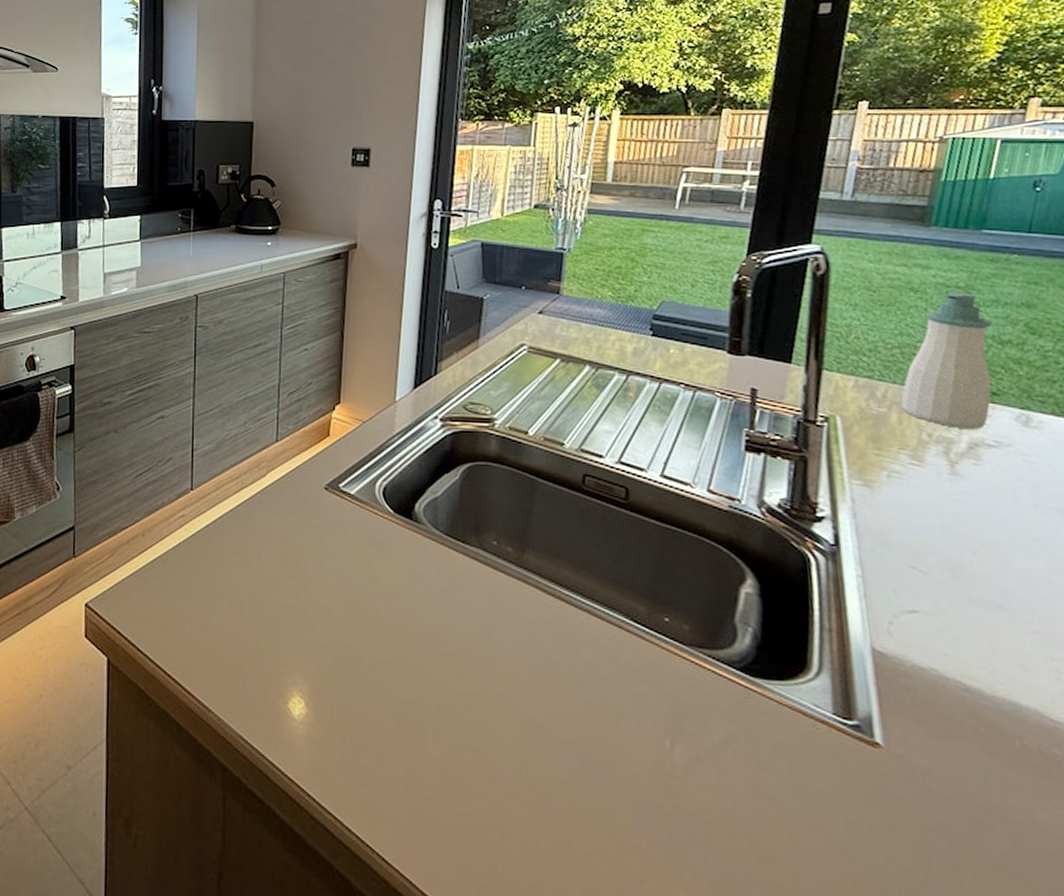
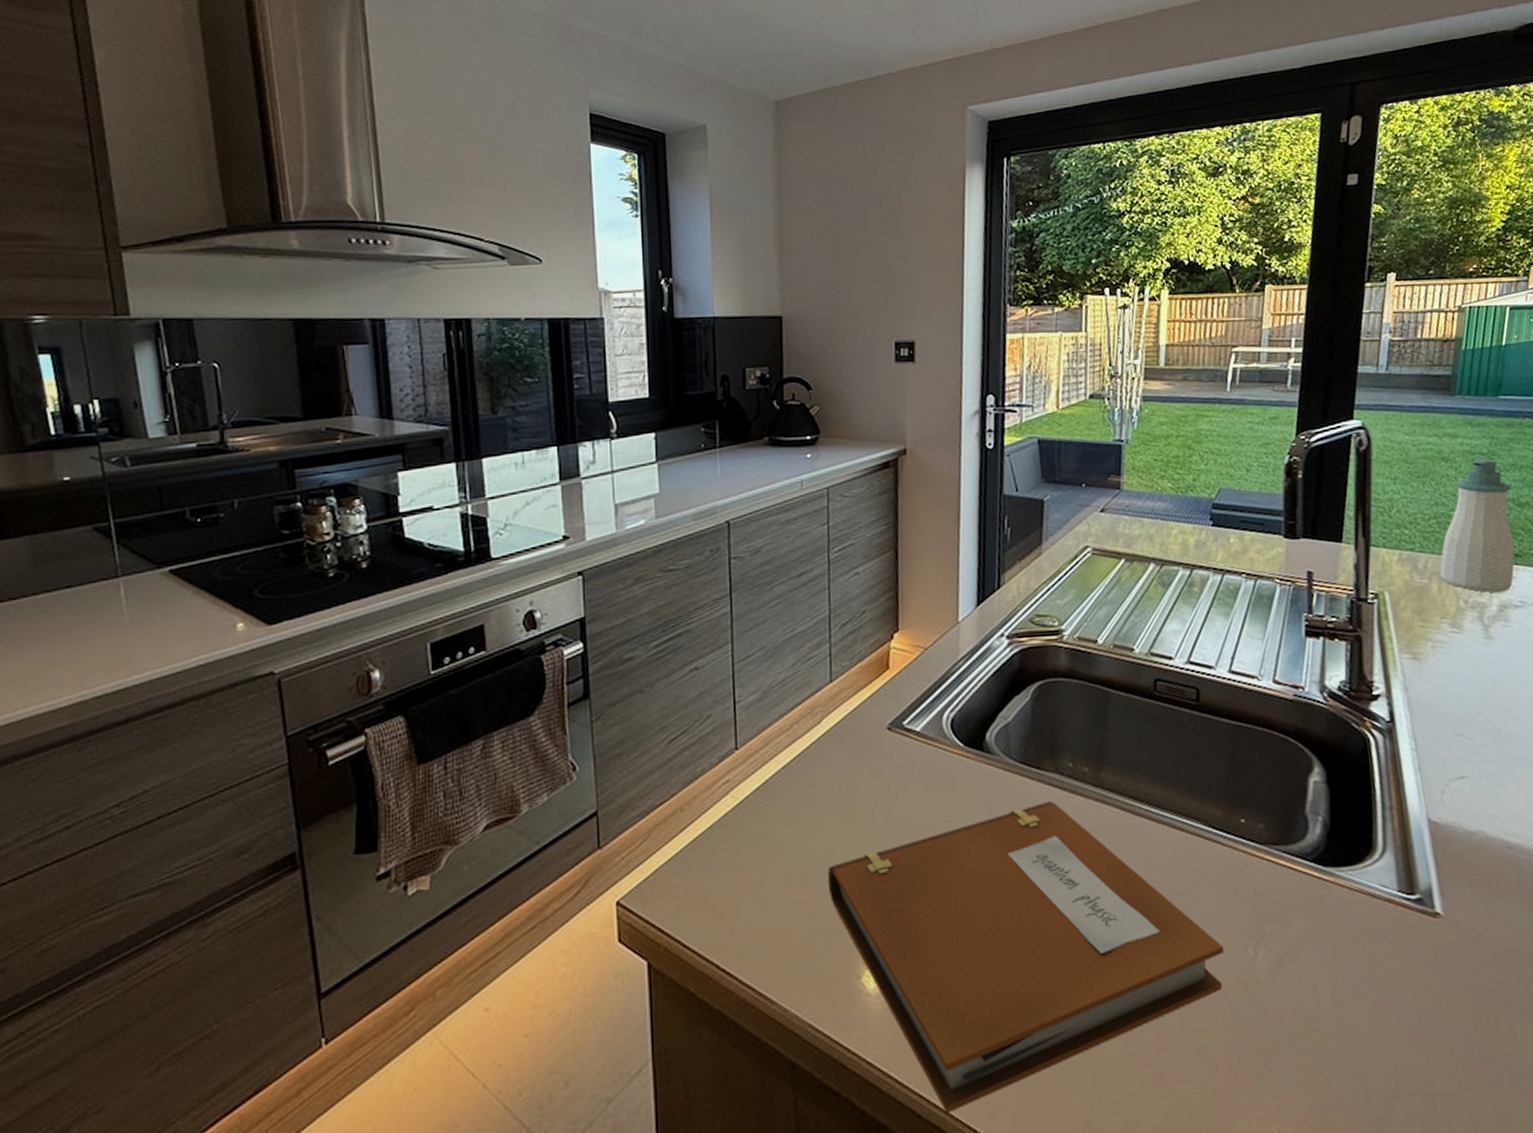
notebook: none [263,573,640,839] -> present [827,800,1224,1114]

